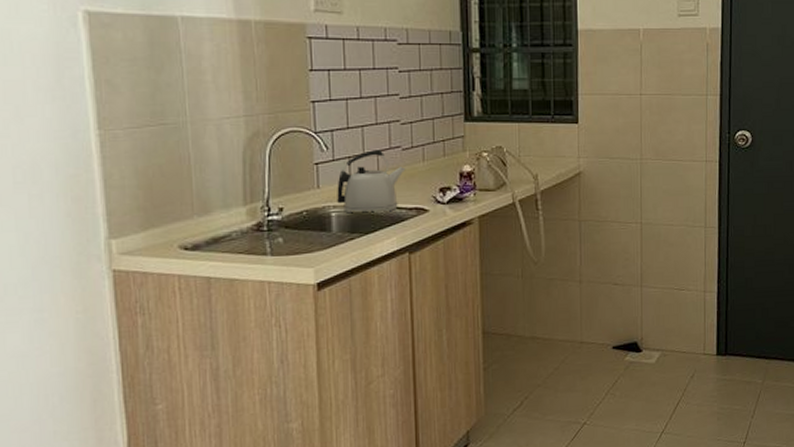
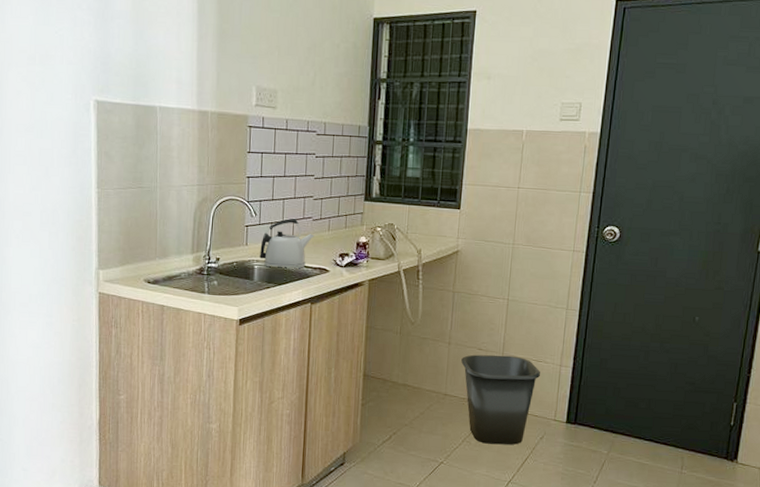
waste bin: none [596,287,684,393] -> present [461,354,540,445]

